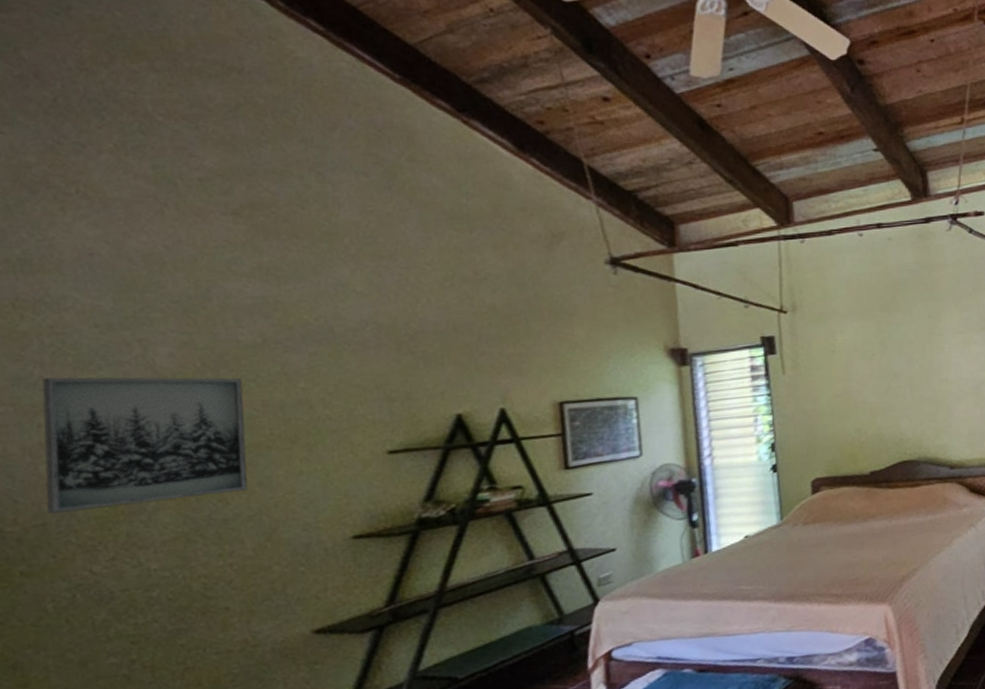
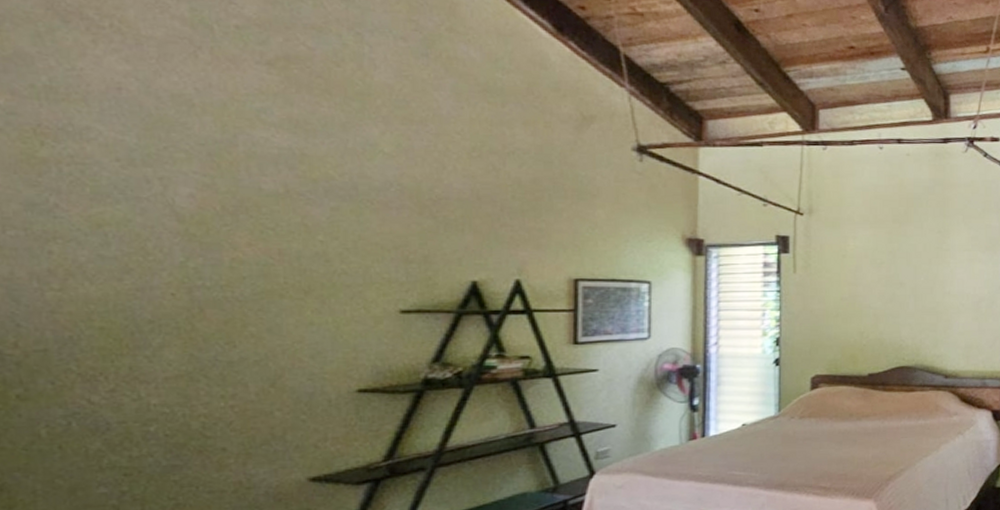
wall art: present [42,377,248,514] -> none [49,206,261,340]

